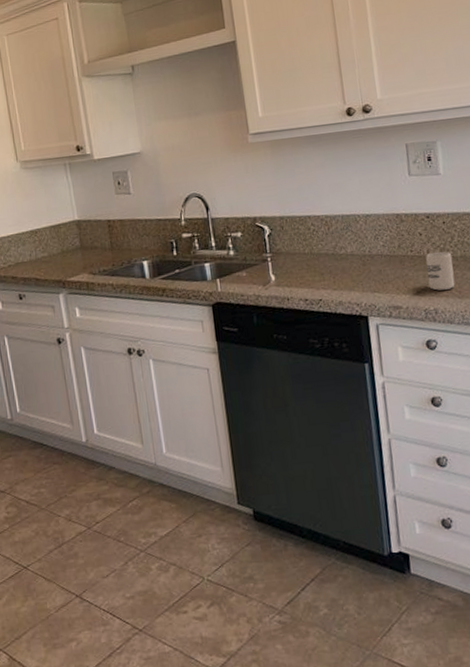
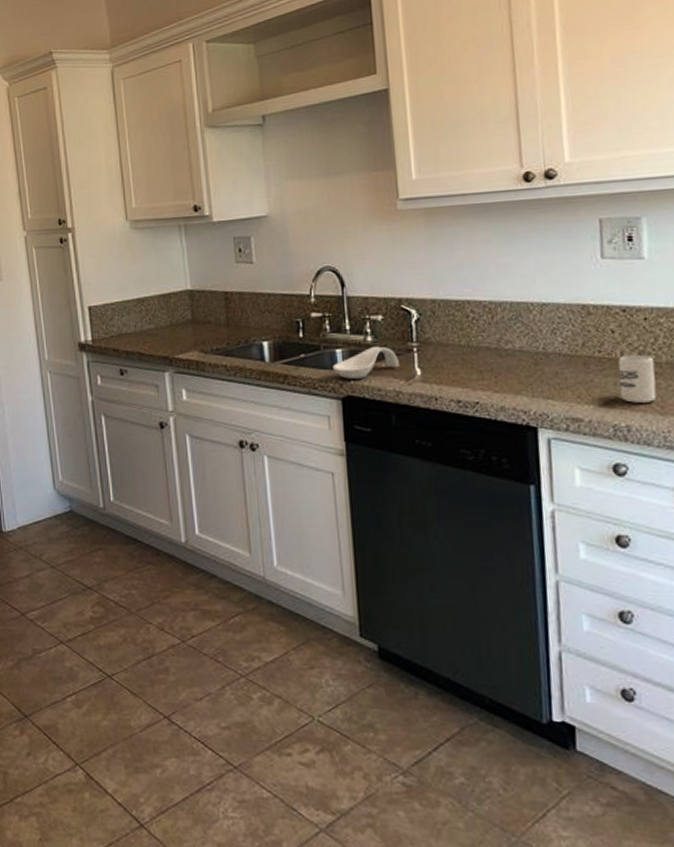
spoon rest: none [202,258,257,288] -> present [332,346,399,379]

